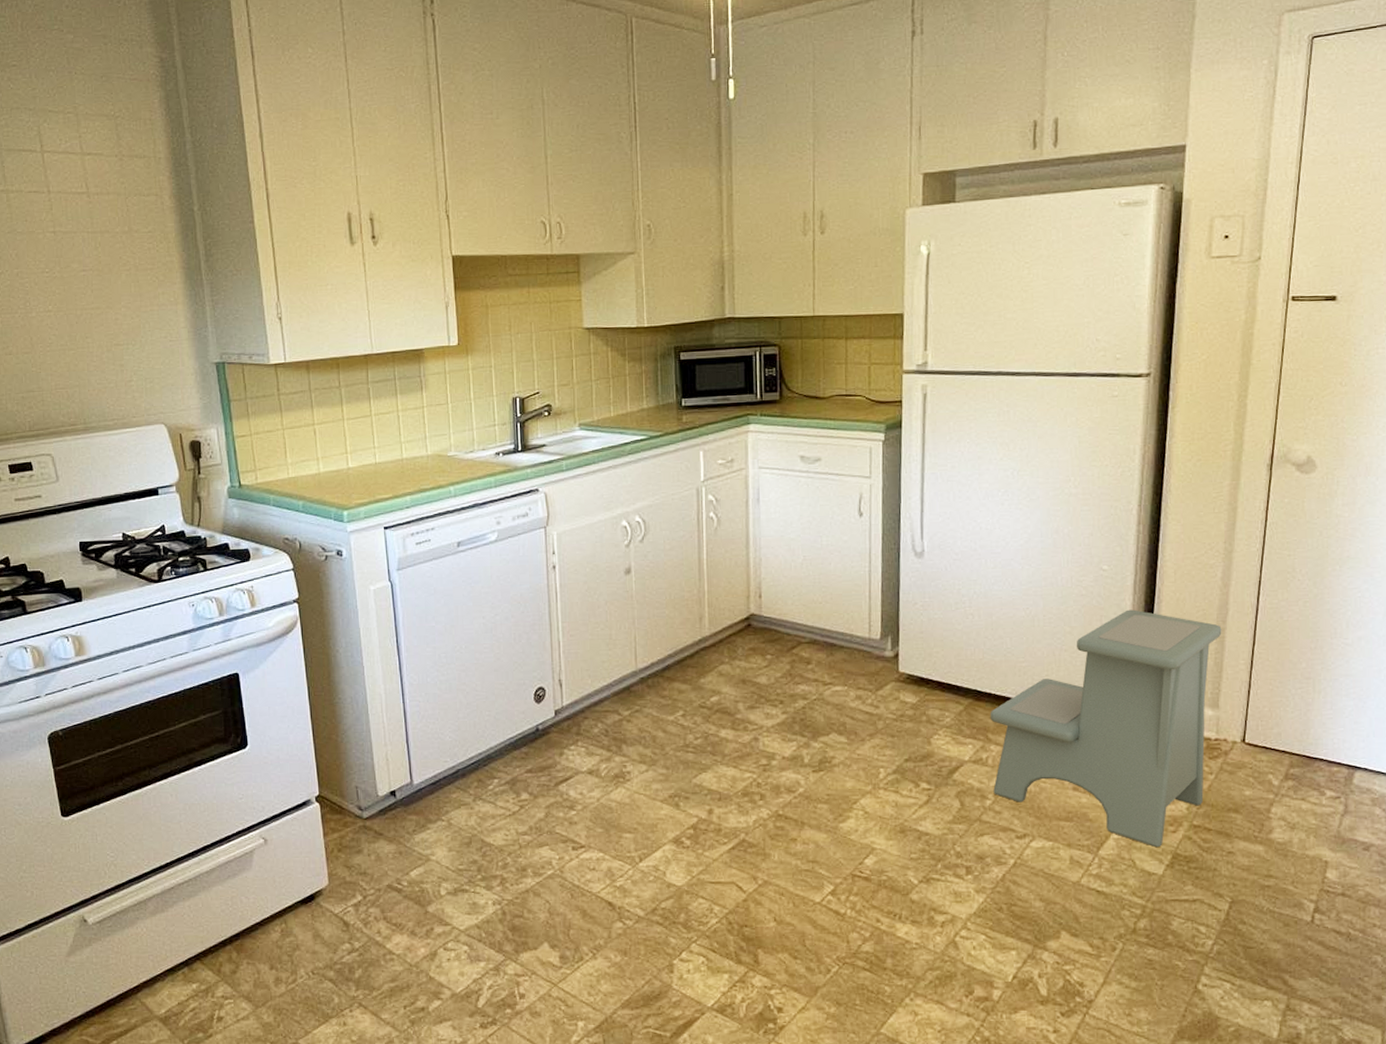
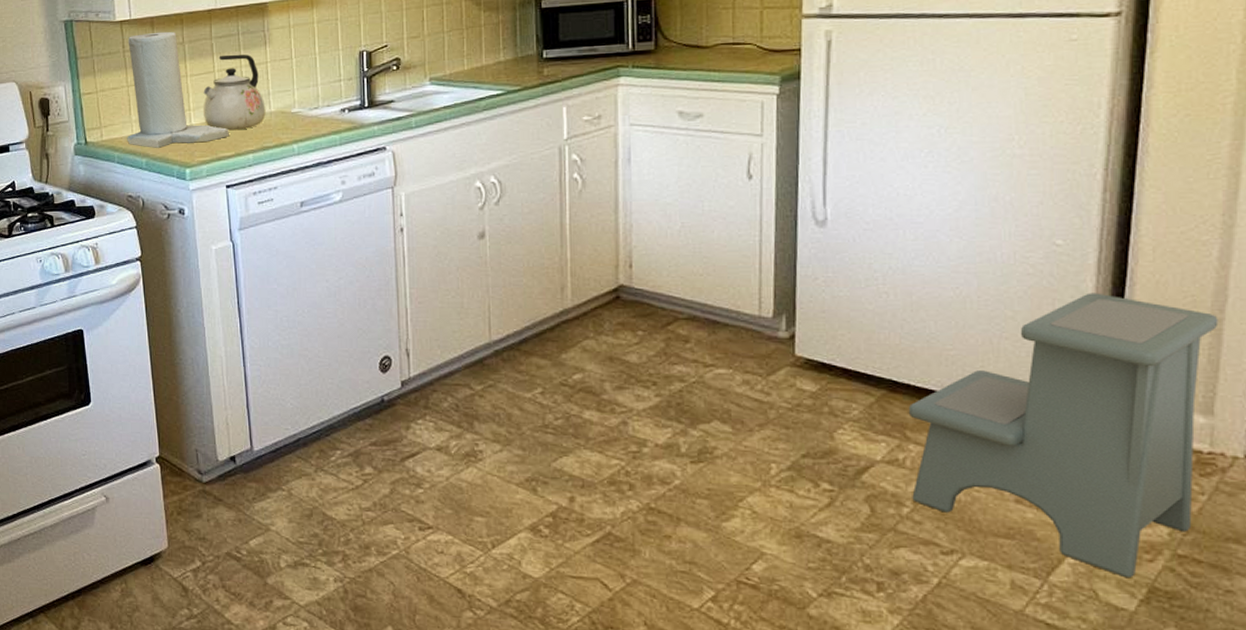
paper towel: none [282,375,387,492] -> present [127,31,229,149]
kettle: none [359,398,423,473] -> present [202,54,266,131]

